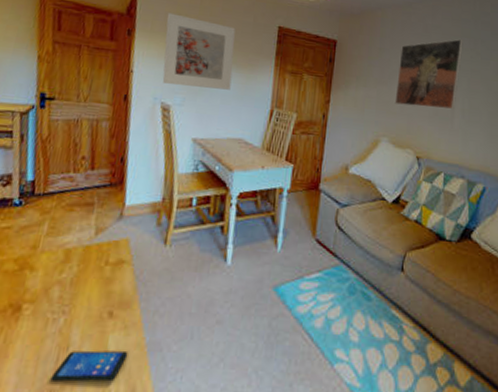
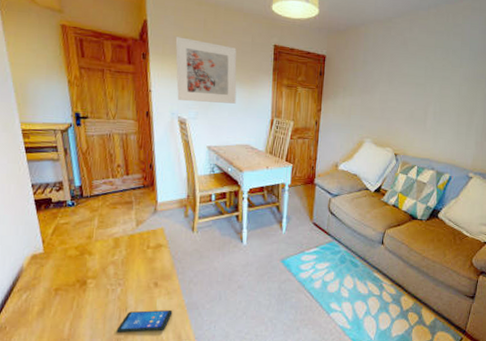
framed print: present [394,39,463,109] -> none [376,49,437,113]

